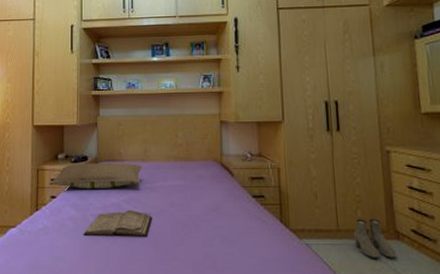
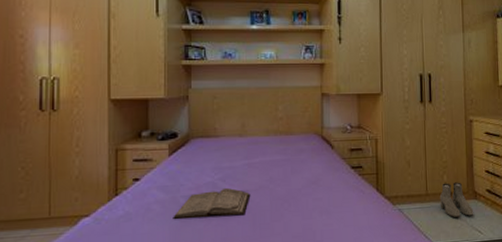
pillow: present [49,162,142,189] -> none [131,138,239,169]

